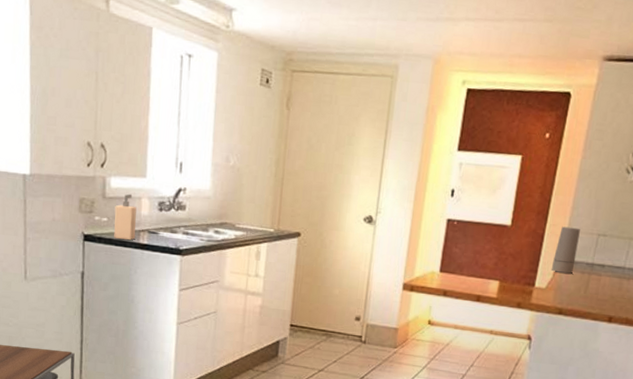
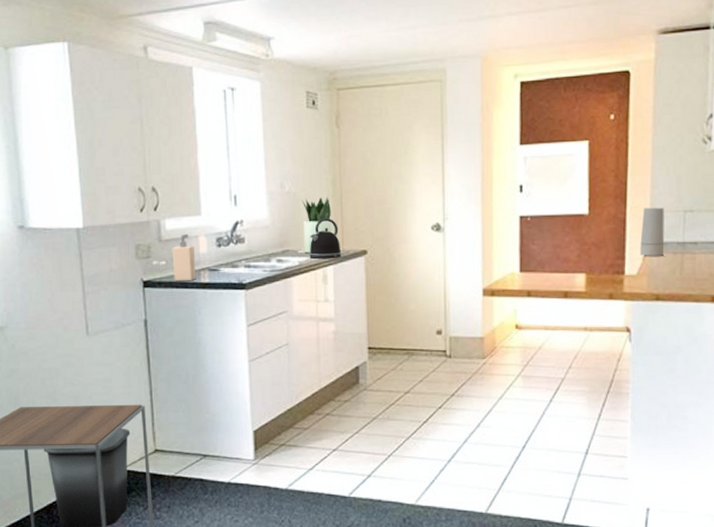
planter: none [238,174,273,229] -> present [300,196,335,254]
kettle: none [245,196,277,237] -> present [309,218,342,259]

